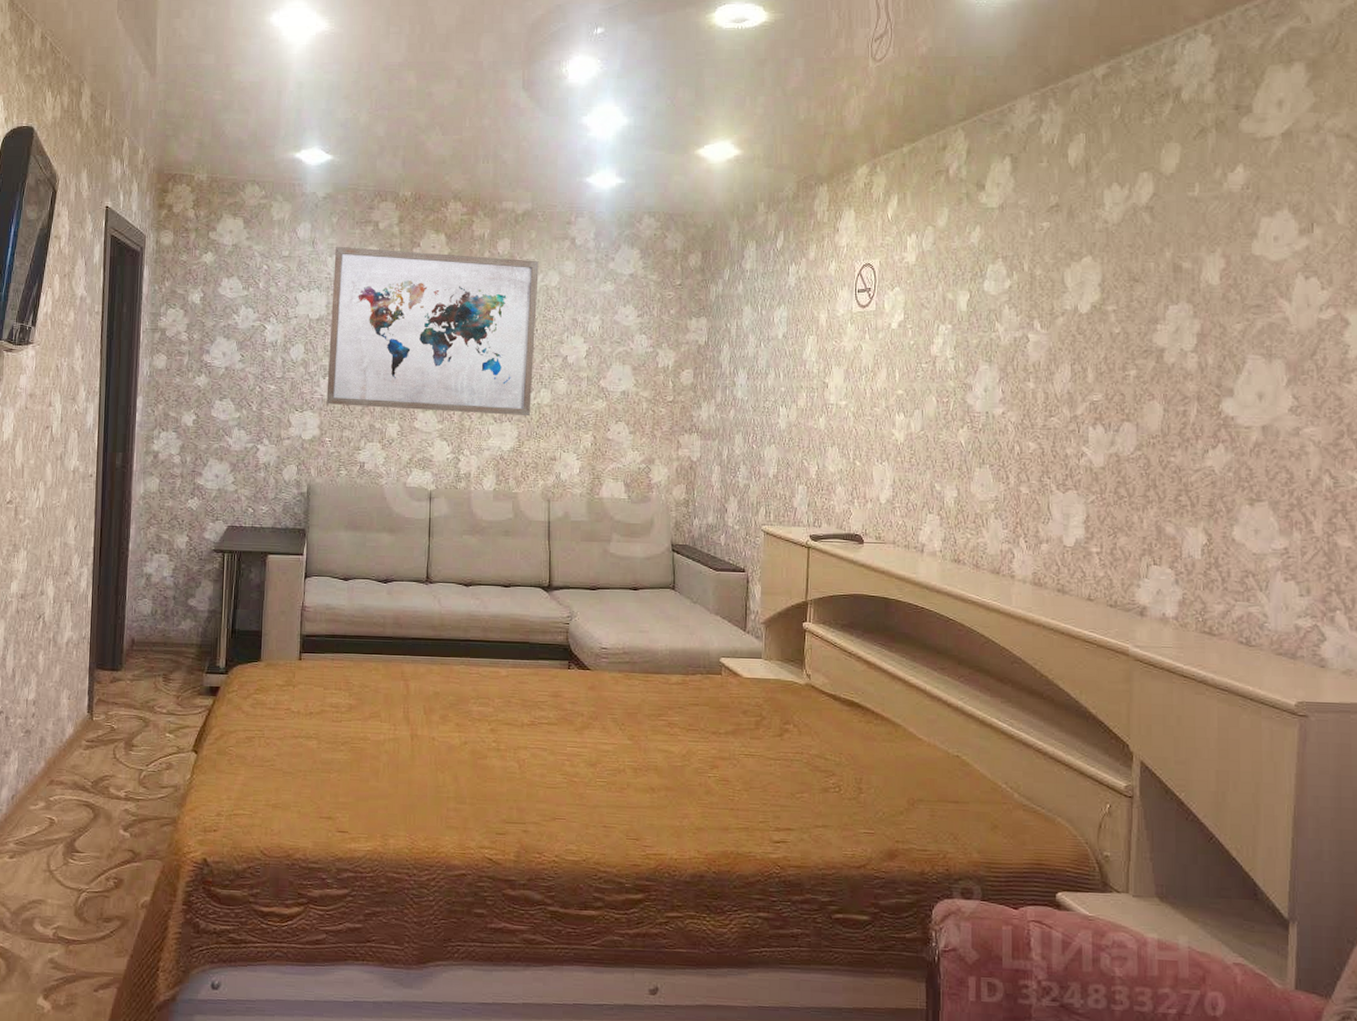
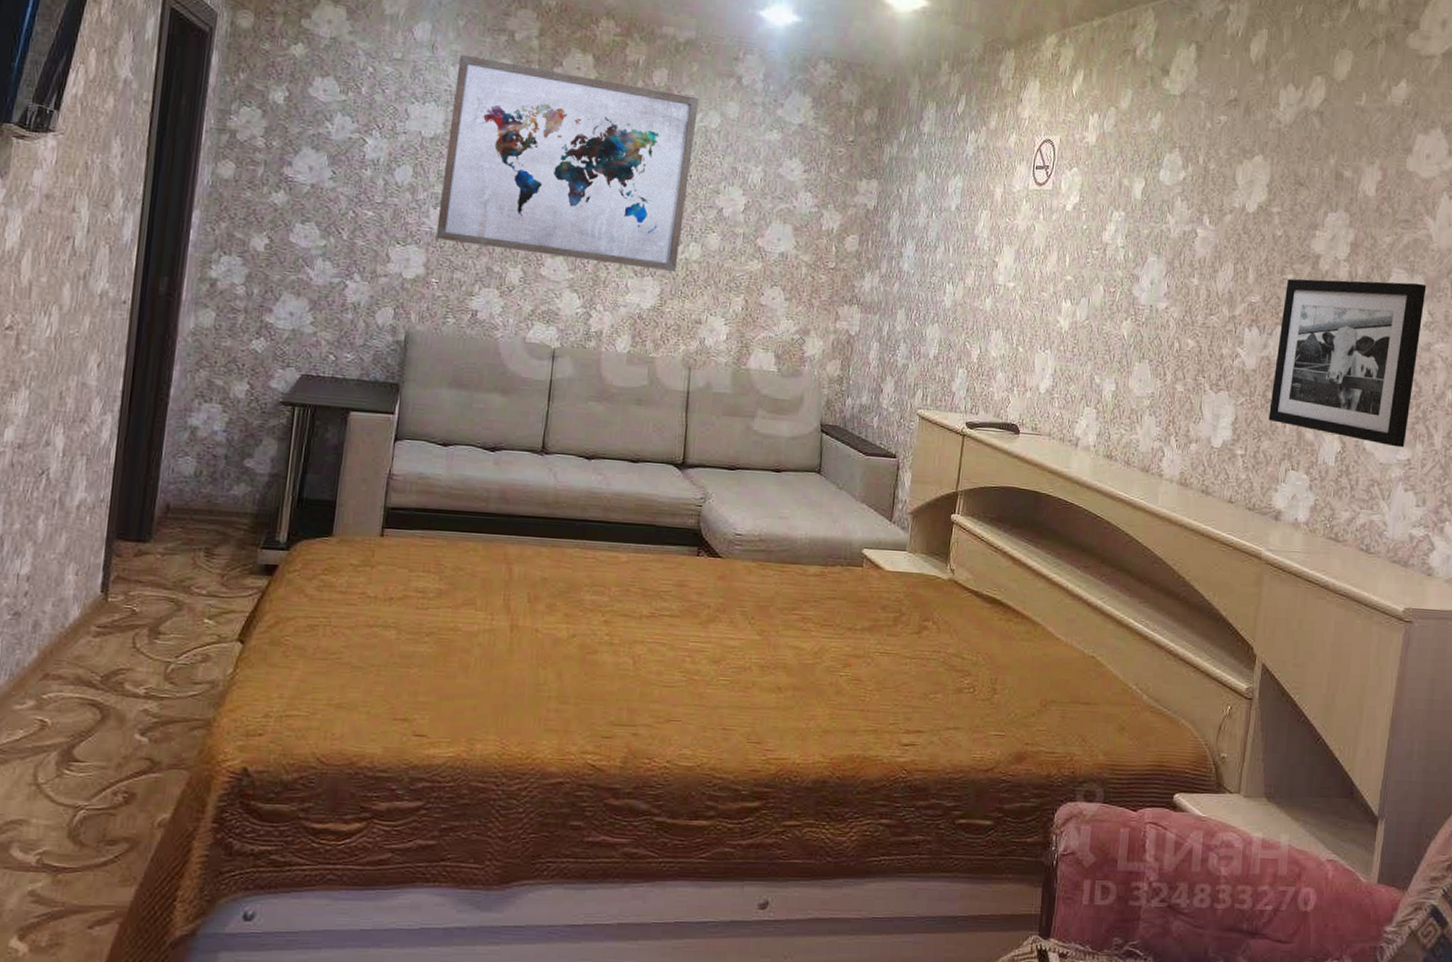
picture frame: none [1123,367,1288,537] -> present [1268,278,1427,448]

